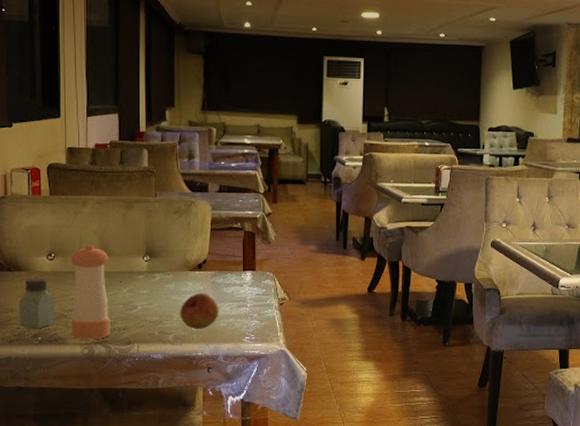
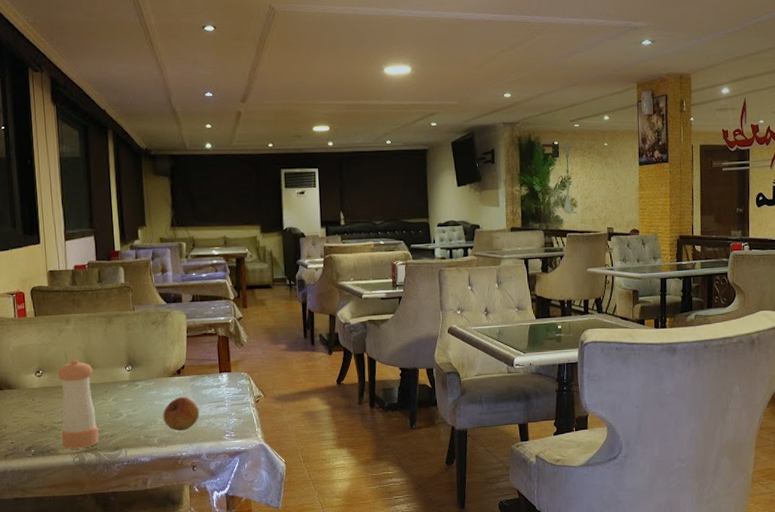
saltshaker: present [19,278,55,329] -> none [11,394,46,443]

